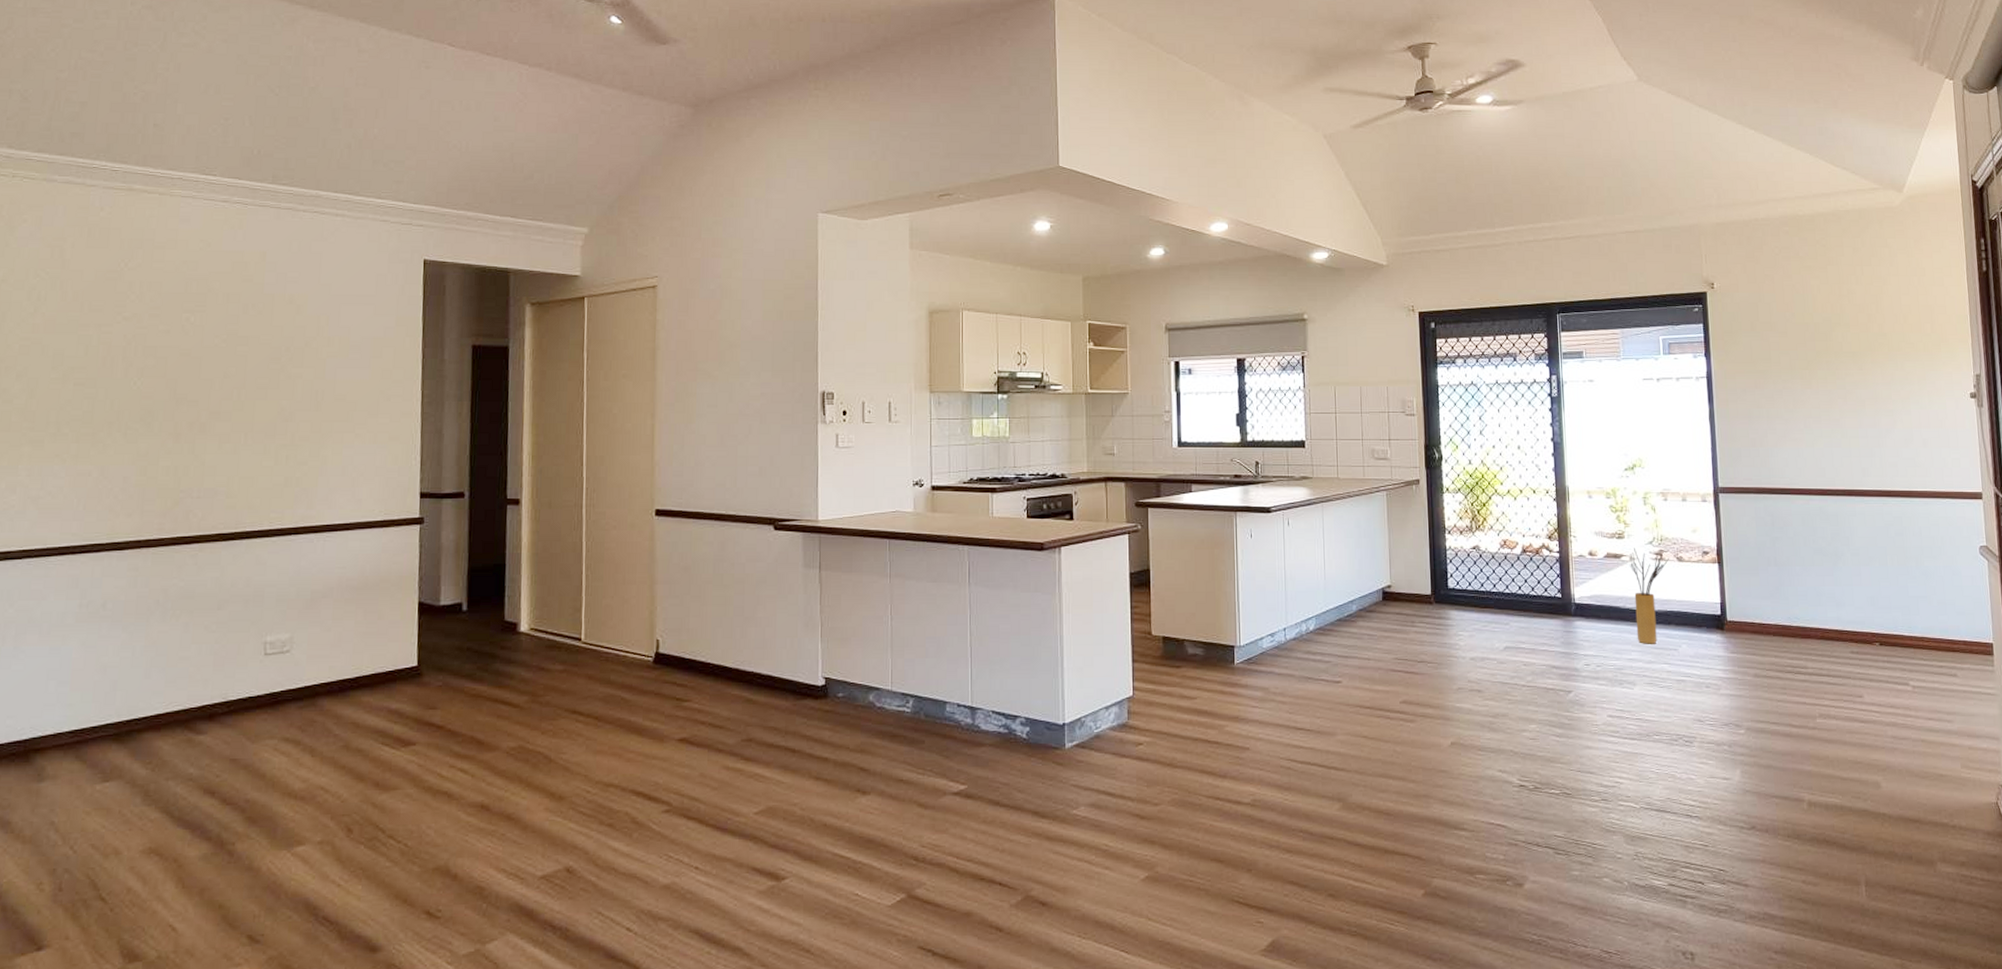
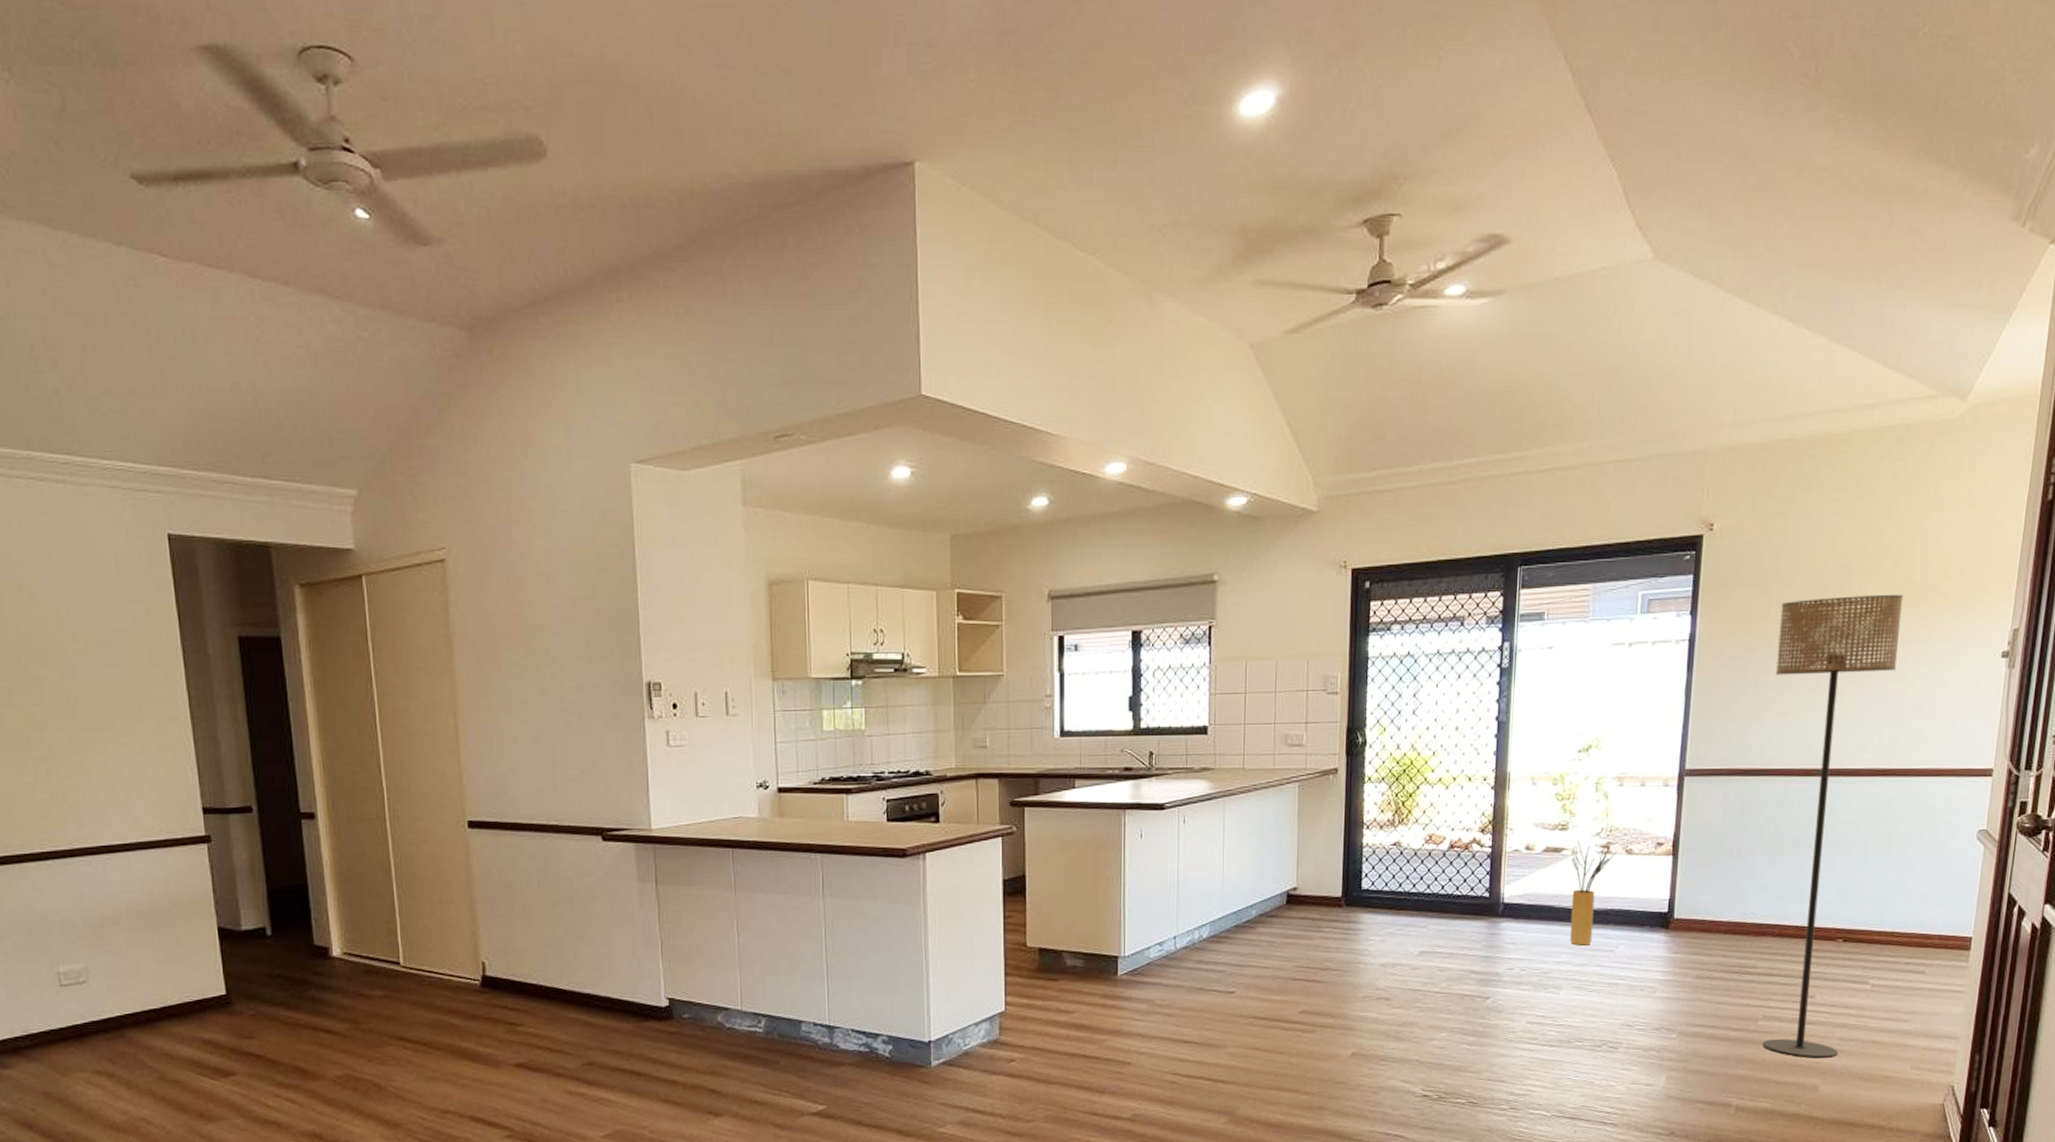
floor lamp: none [1779,343,1893,756] -> present [1762,594,1904,1058]

